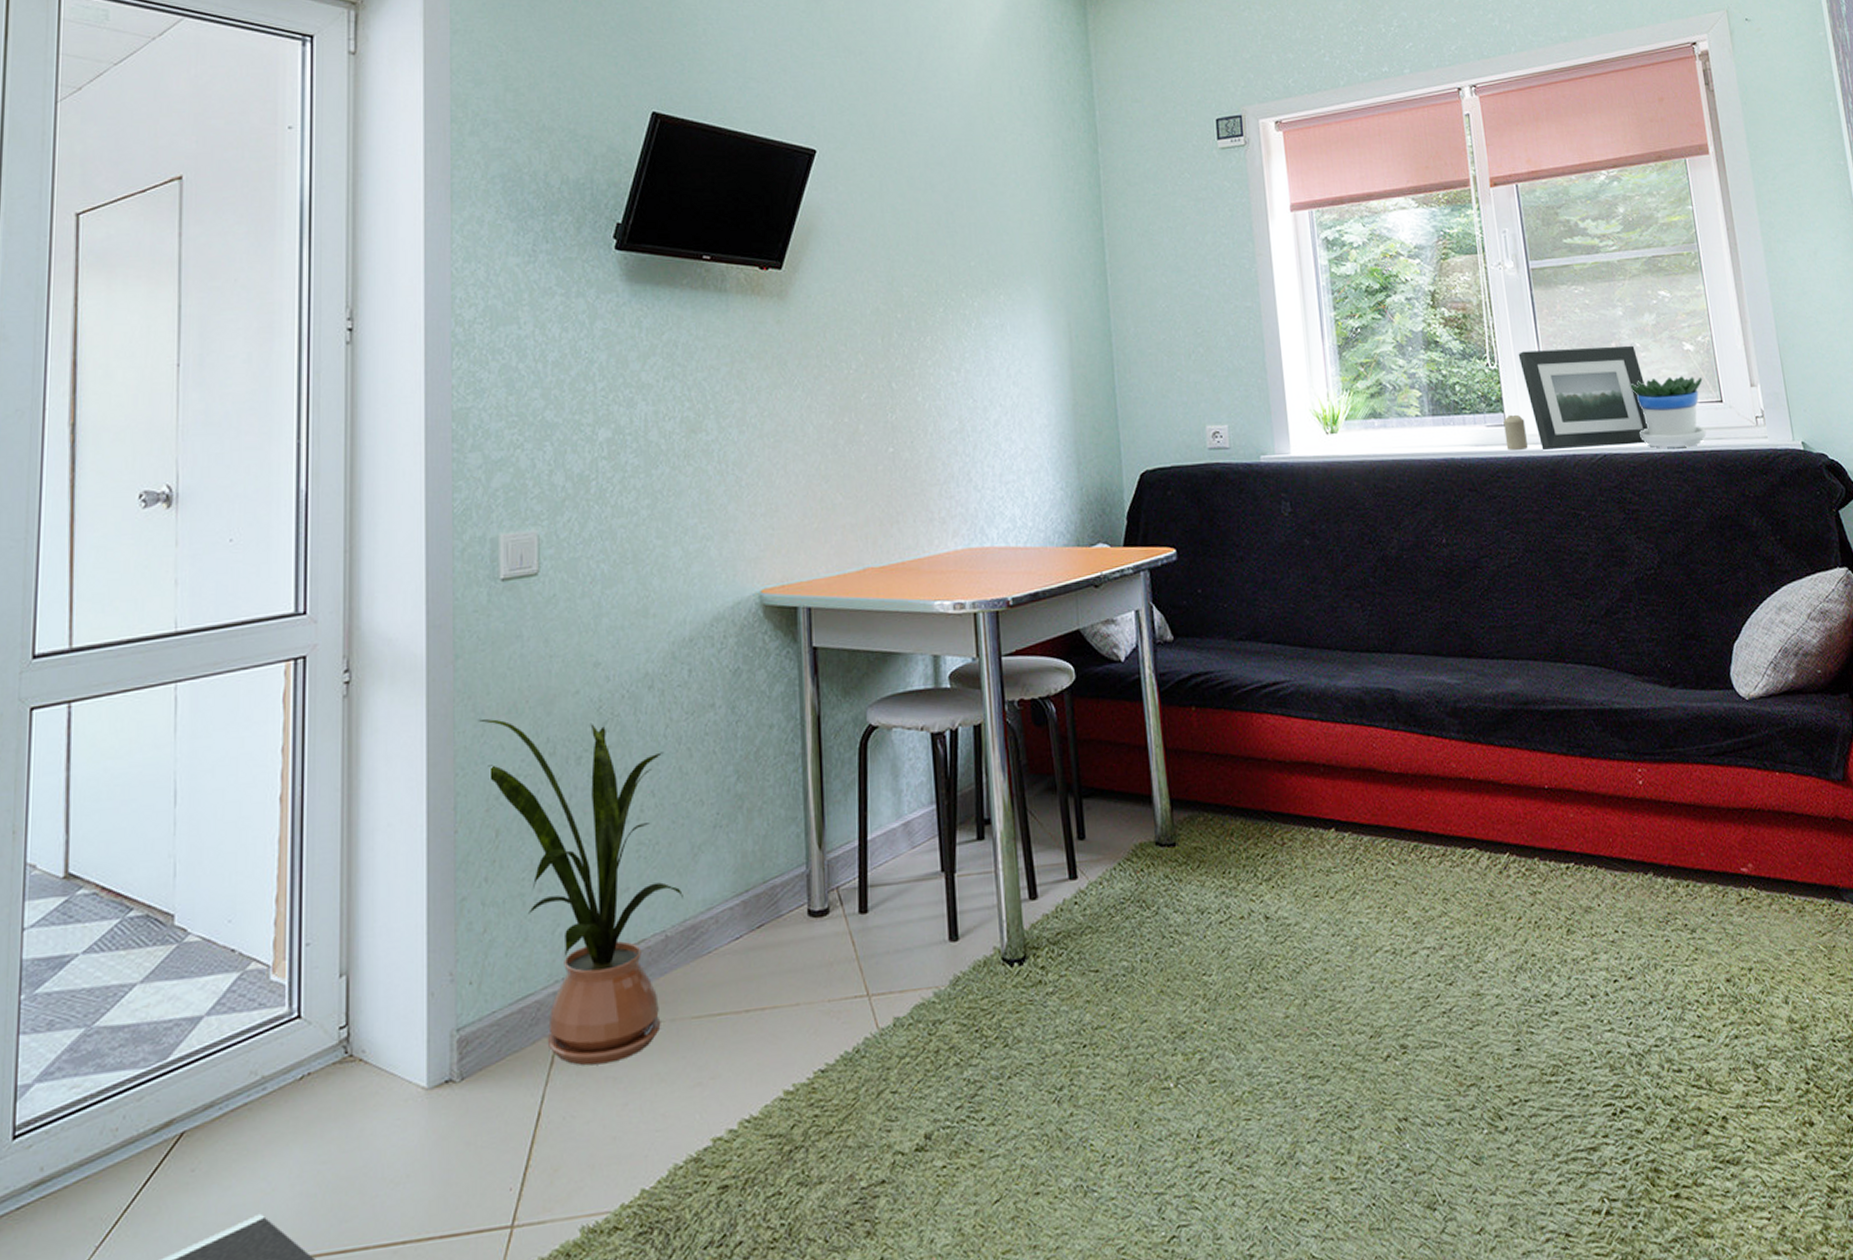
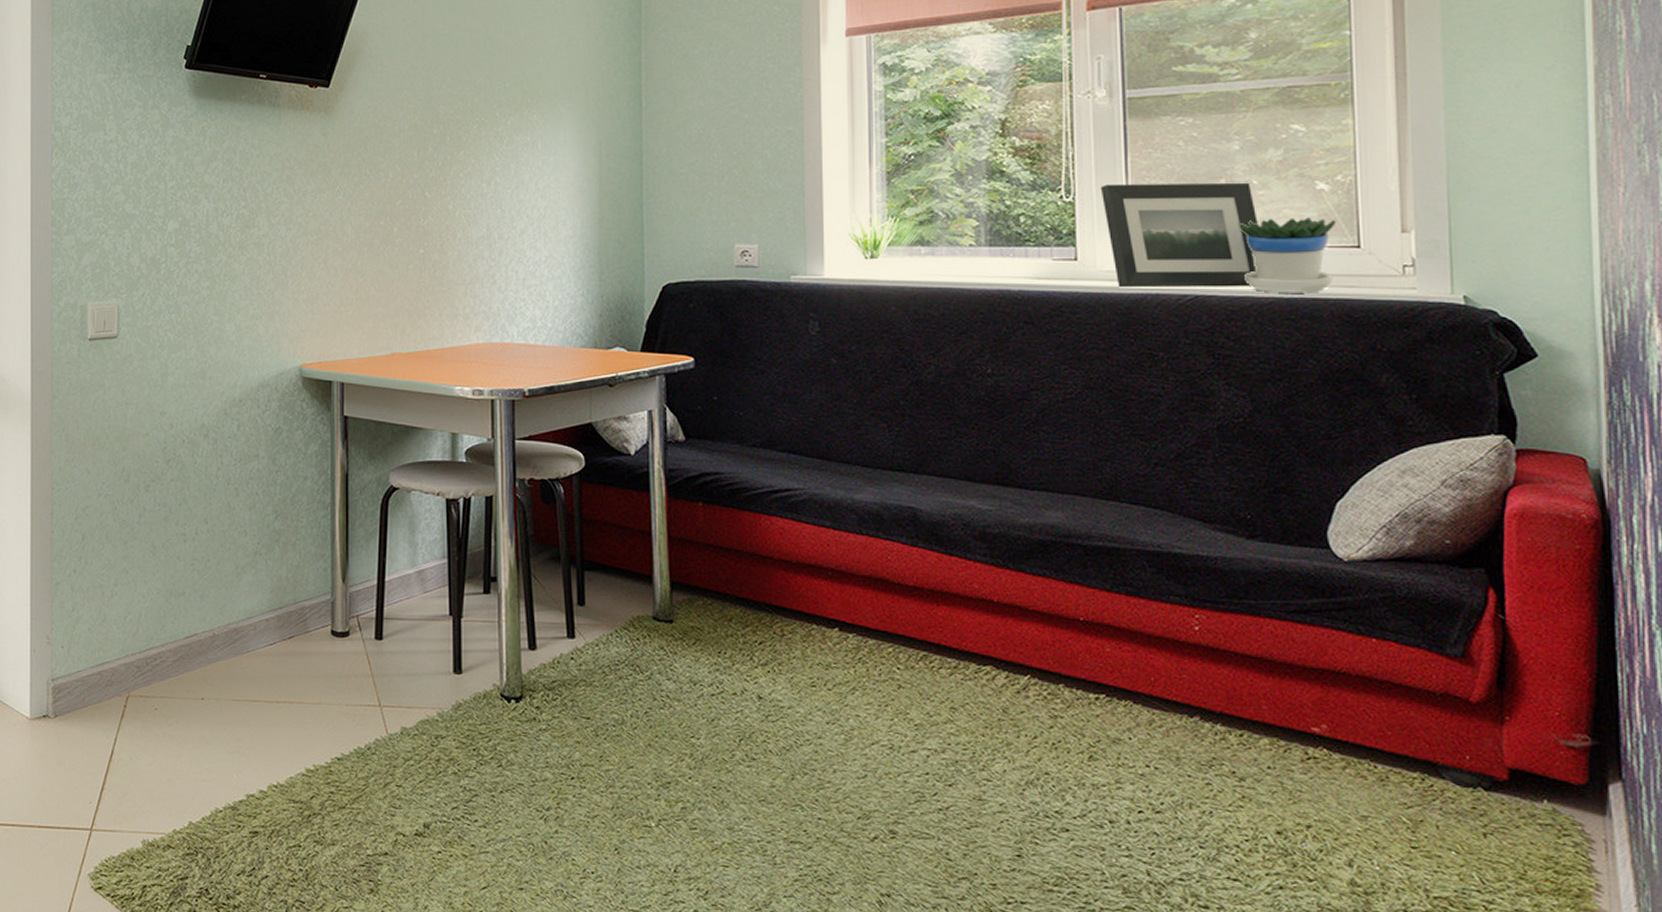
house plant: present [478,718,683,1066] -> none [69,447,228,724]
candle: present [1503,414,1528,451] -> none [1074,249,1100,287]

